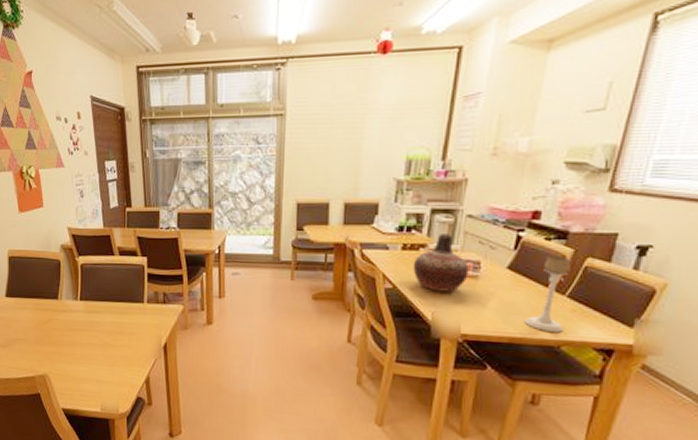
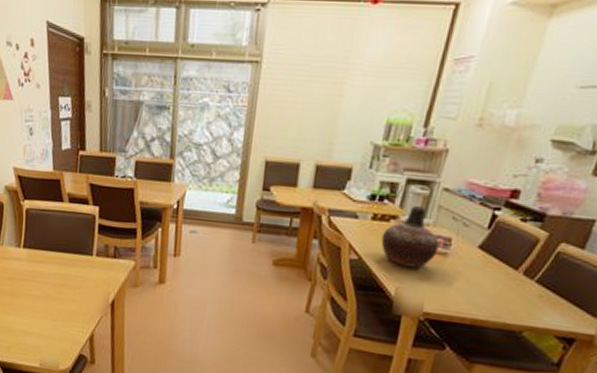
candle holder: present [525,255,572,332] -> none [489,237,545,317]

